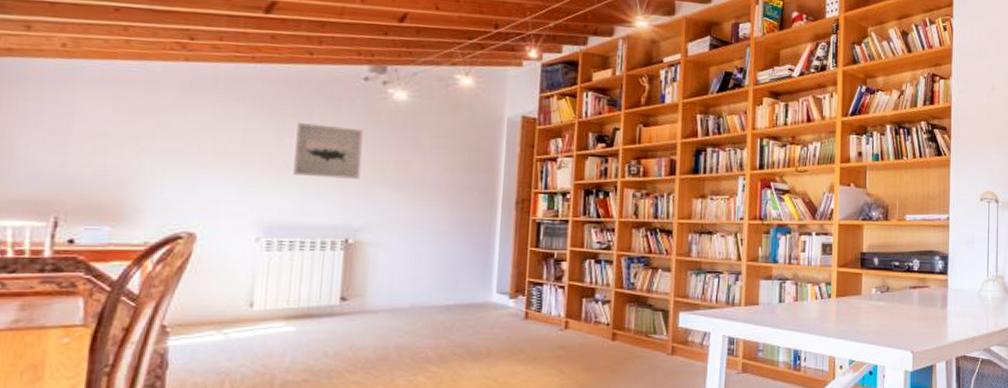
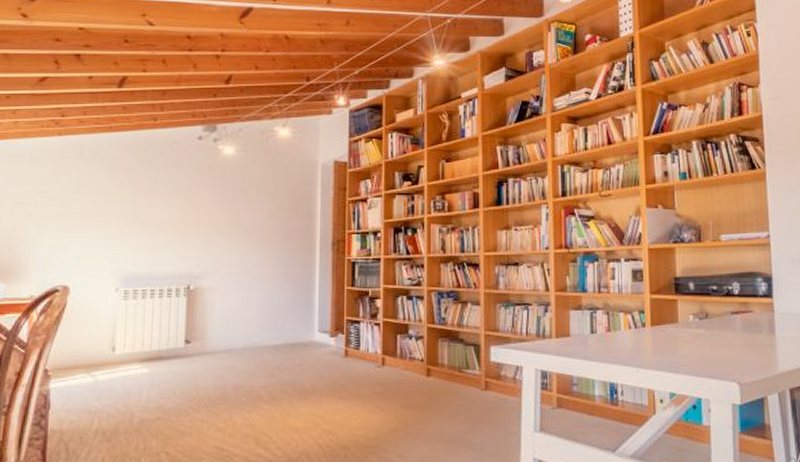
wall art: present [293,123,363,179] -> none [143,182,199,231]

